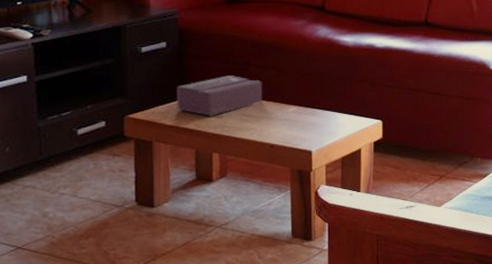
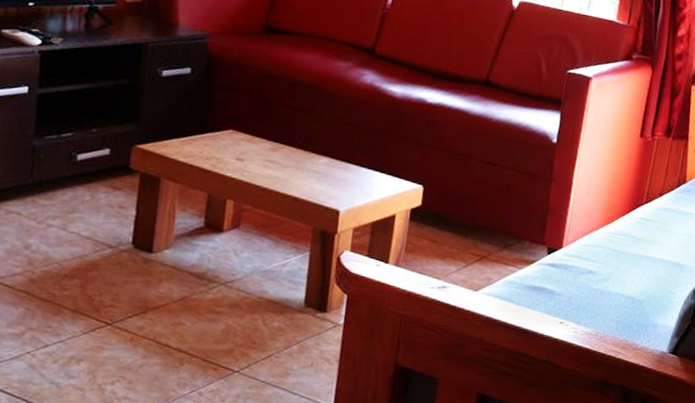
tissue box: present [176,76,262,116] -> none [193,114,294,158]

